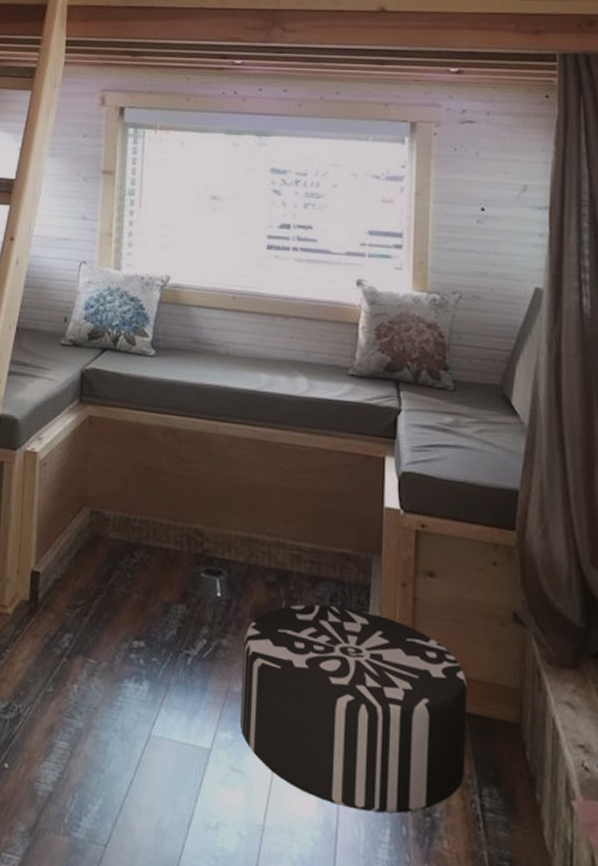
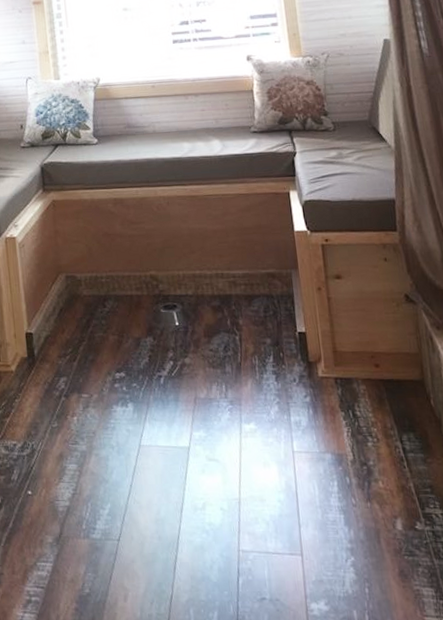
pouf: present [239,604,467,813] -> none [201,315,387,472]

